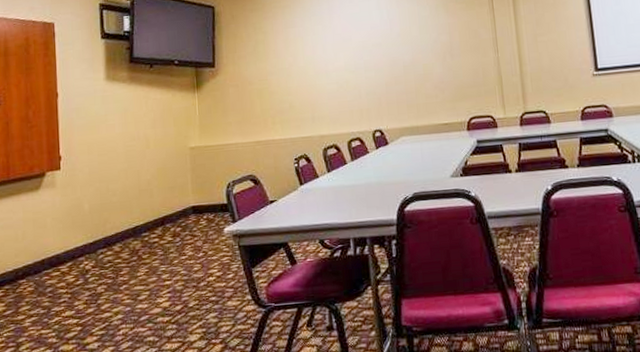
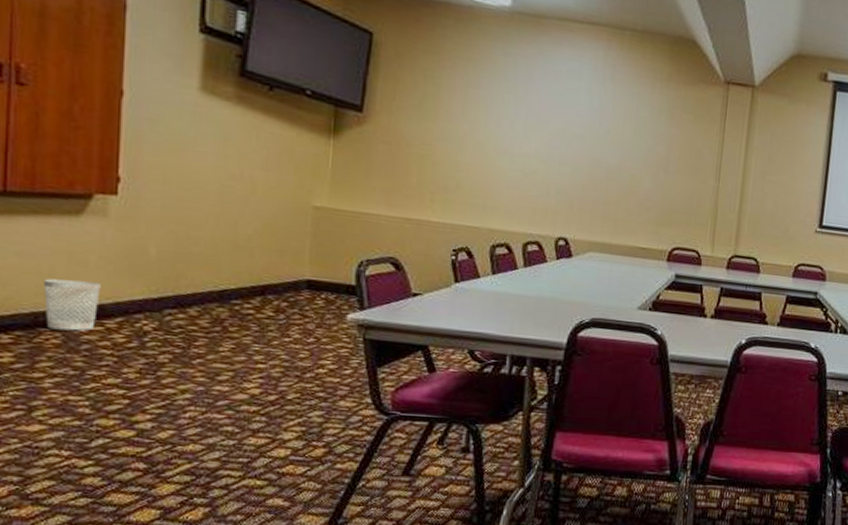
wastebasket: none [19,238,56,280] -> present [43,278,101,331]

